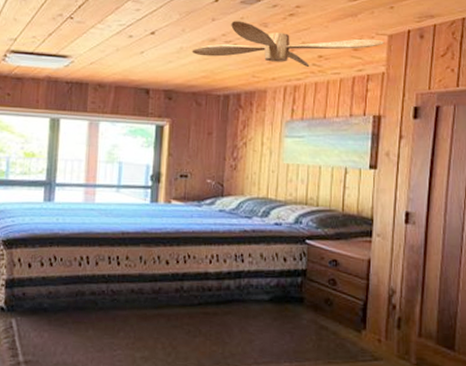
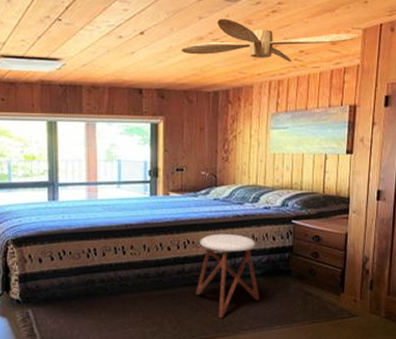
stool: none [194,249,267,349] -> present [196,233,260,319]

